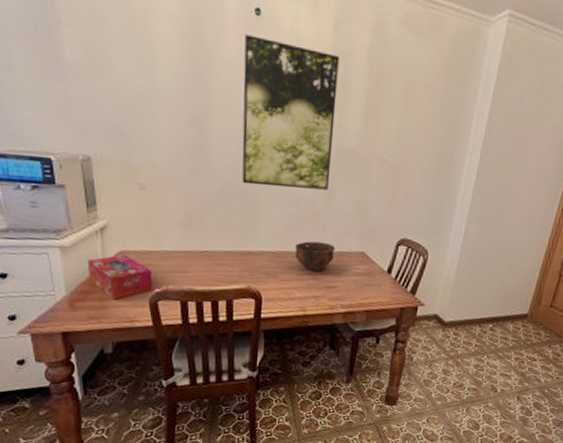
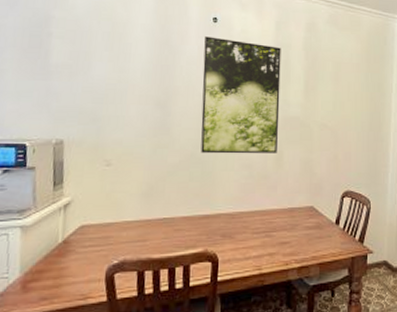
tissue box: present [87,254,153,299] -> none [46,228,111,276]
bowl: present [294,241,335,271] -> none [249,200,286,228]

